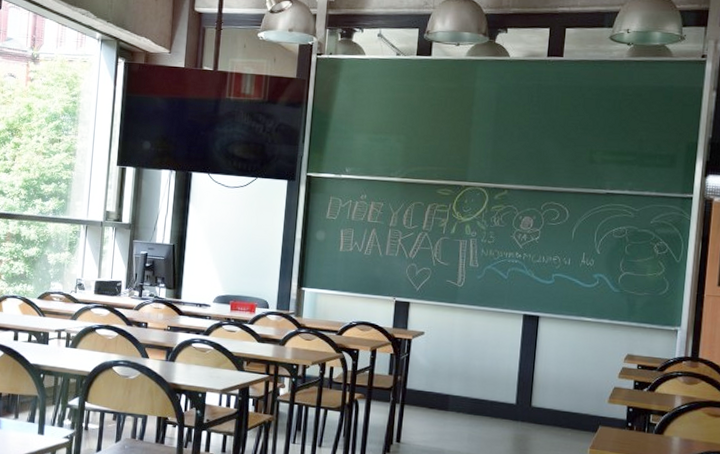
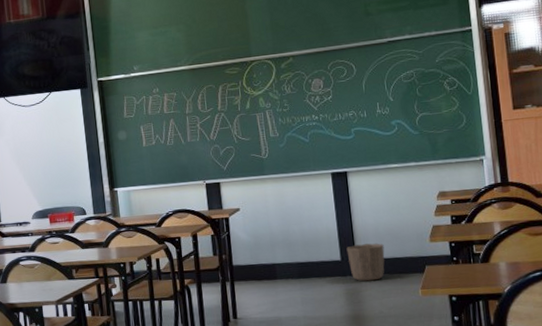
waste basket: none [523,391,562,431] -> present [346,243,385,282]

